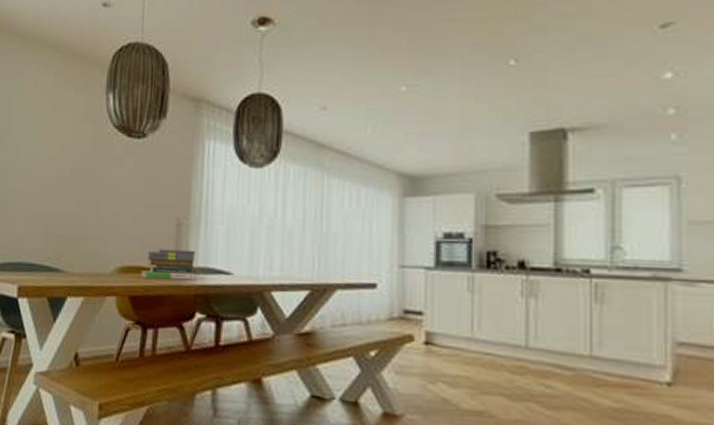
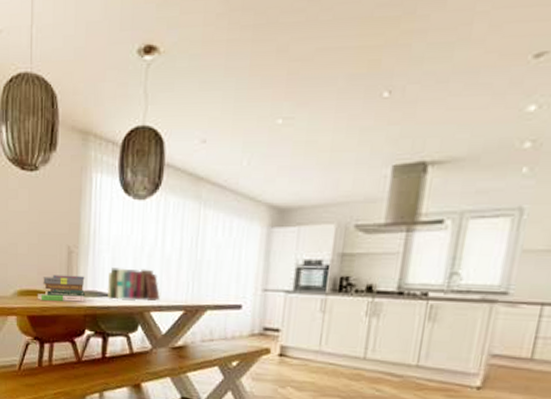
books: none [220,241,282,280] -> present [107,267,160,302]

